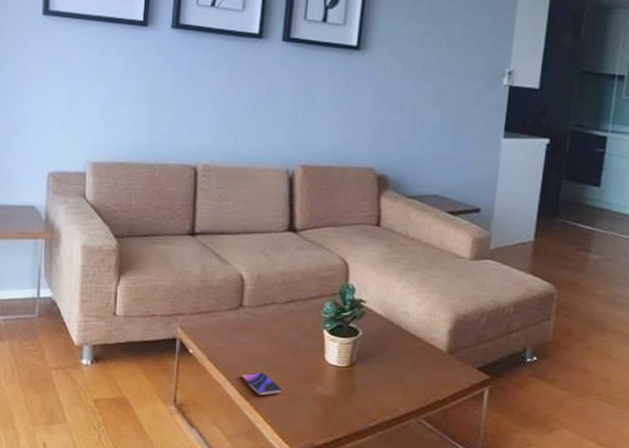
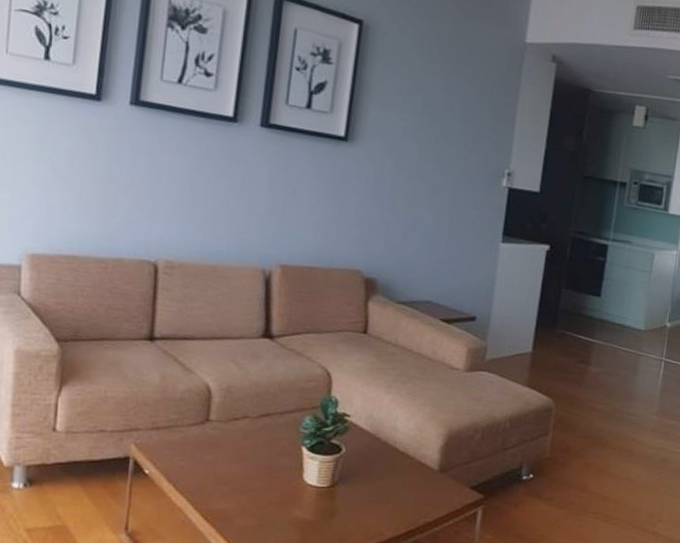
smartphone: present [241,372,282,396] -> none [206,495,254,521]

